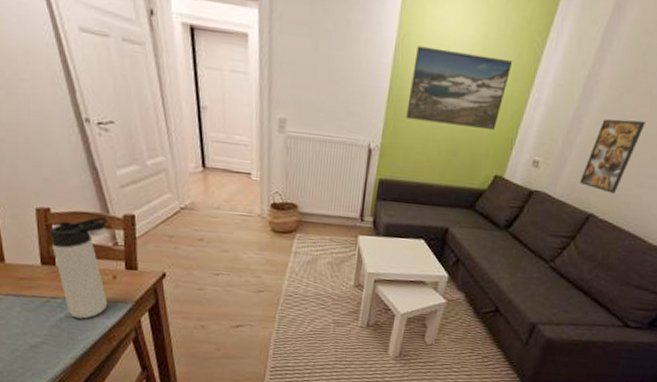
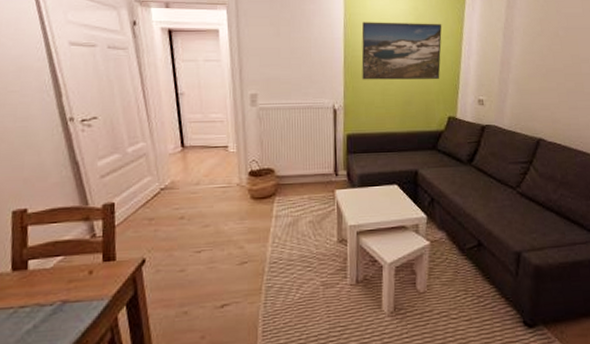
thermos bottle: present [49,216,108,319] -> none [24,208,87,327]
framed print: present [580,119,646,193] -> none [522,56,561,118]

